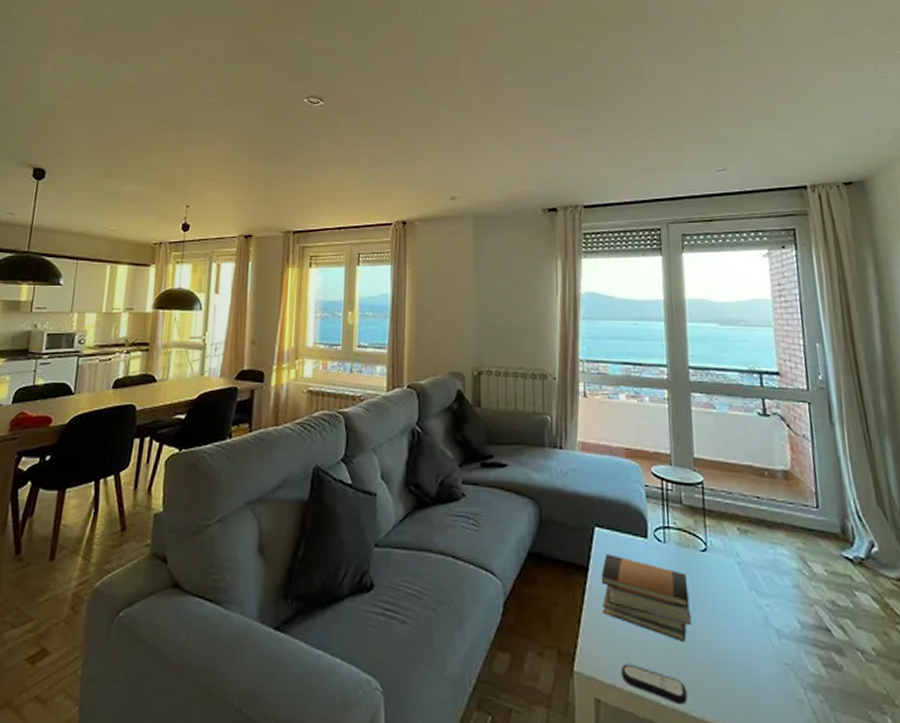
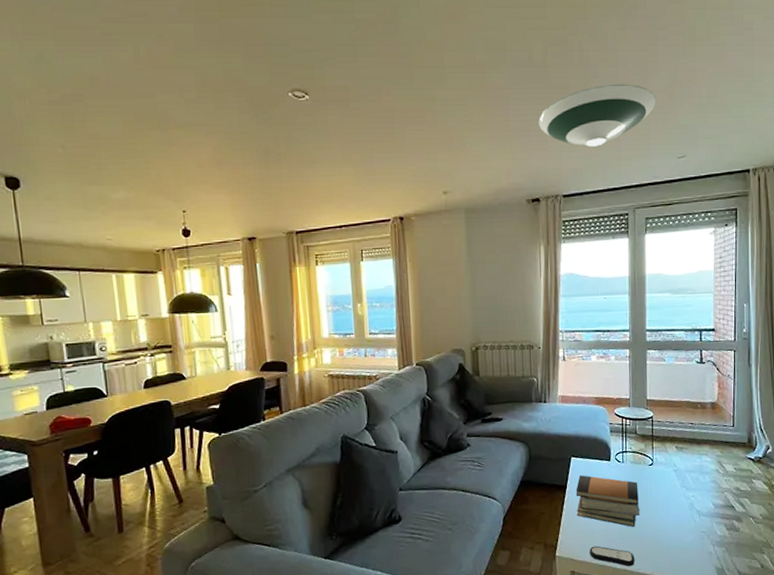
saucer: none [557,94,689,157] -> present [539,83,656,147]

